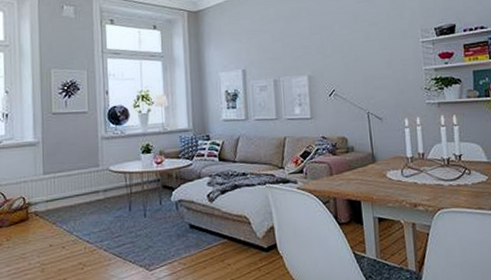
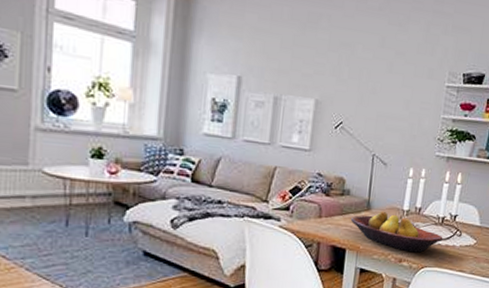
fruit bowl: none [359,161,453,197] -> present [350,210,443,253]

